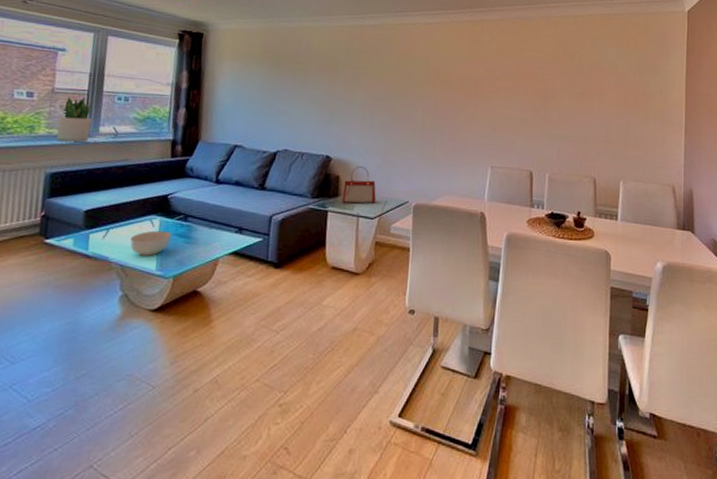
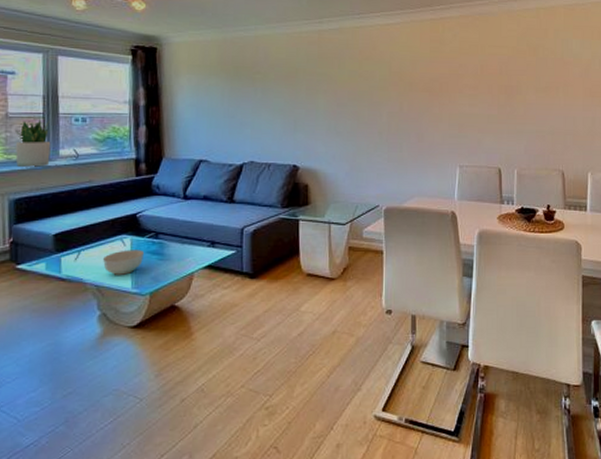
handbag: present [342,166,376,204] -> none [313,174,346,211]

